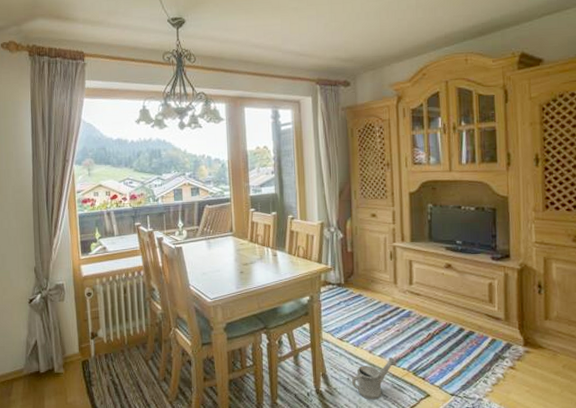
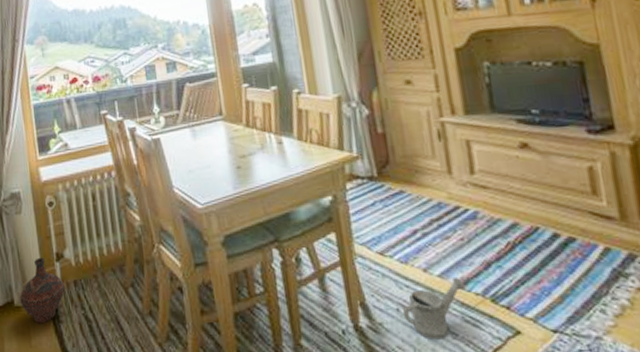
ceramic jug: none [59,336,97,387] -> present [19,257,65,324]

